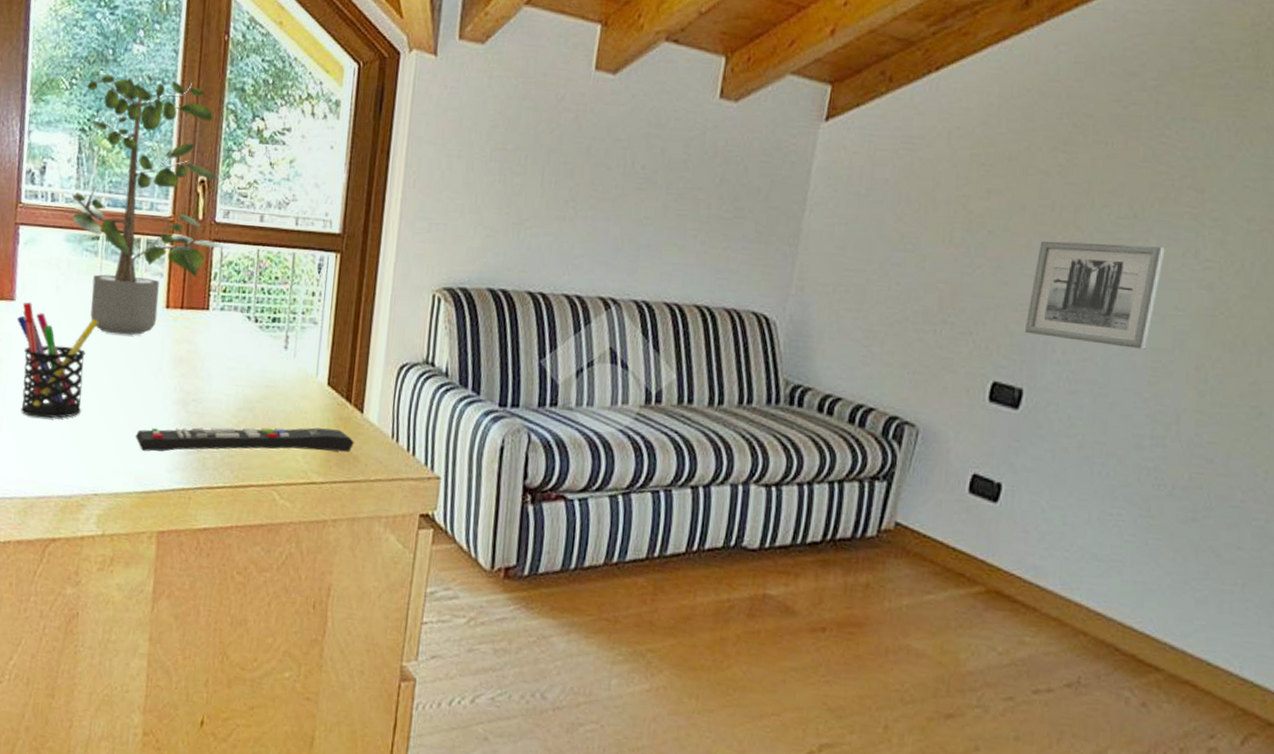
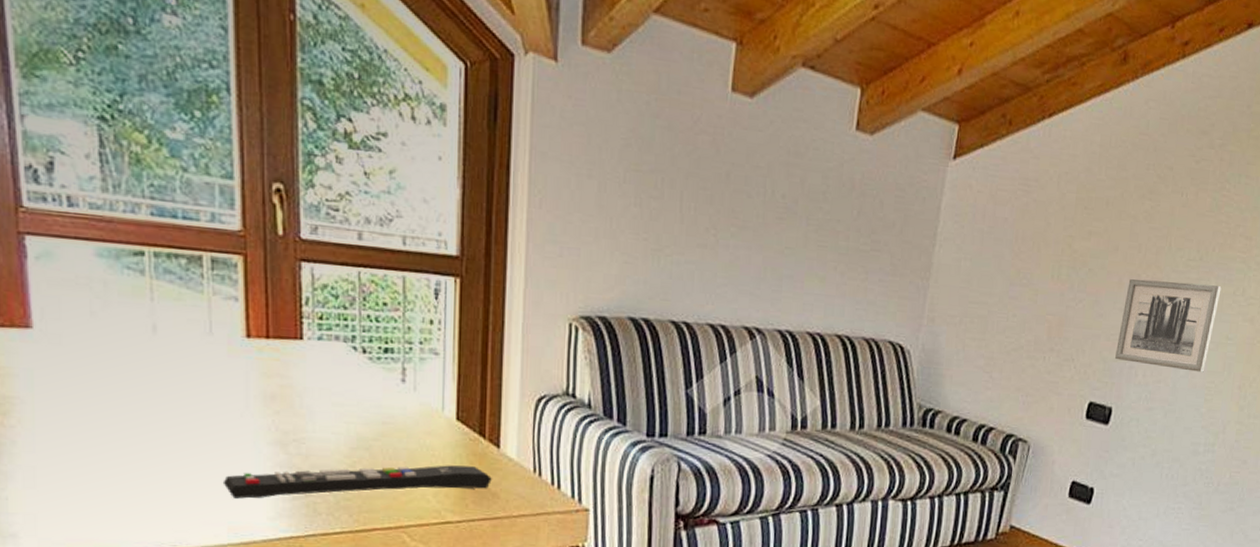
pen holder: present [17,302,99,418] -> none [39,329,156,467]
potted plant: present [67,69,229,335] -> none [92,42,322,369]

